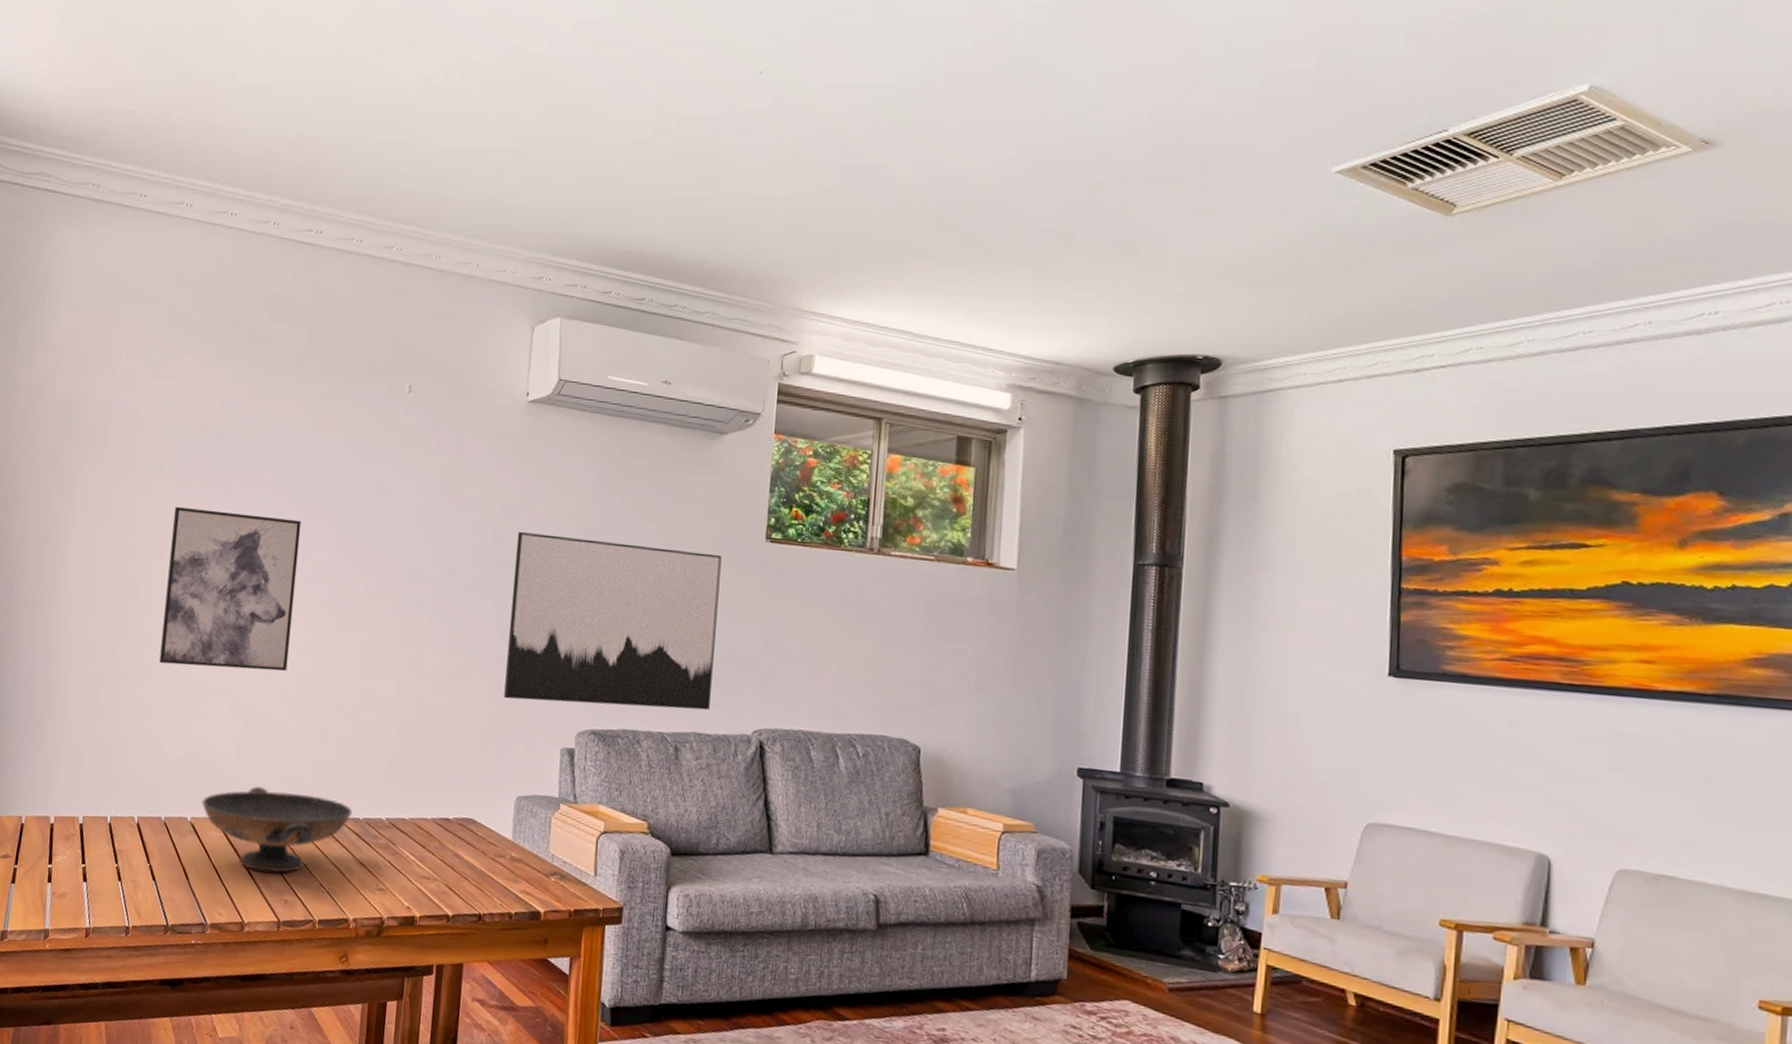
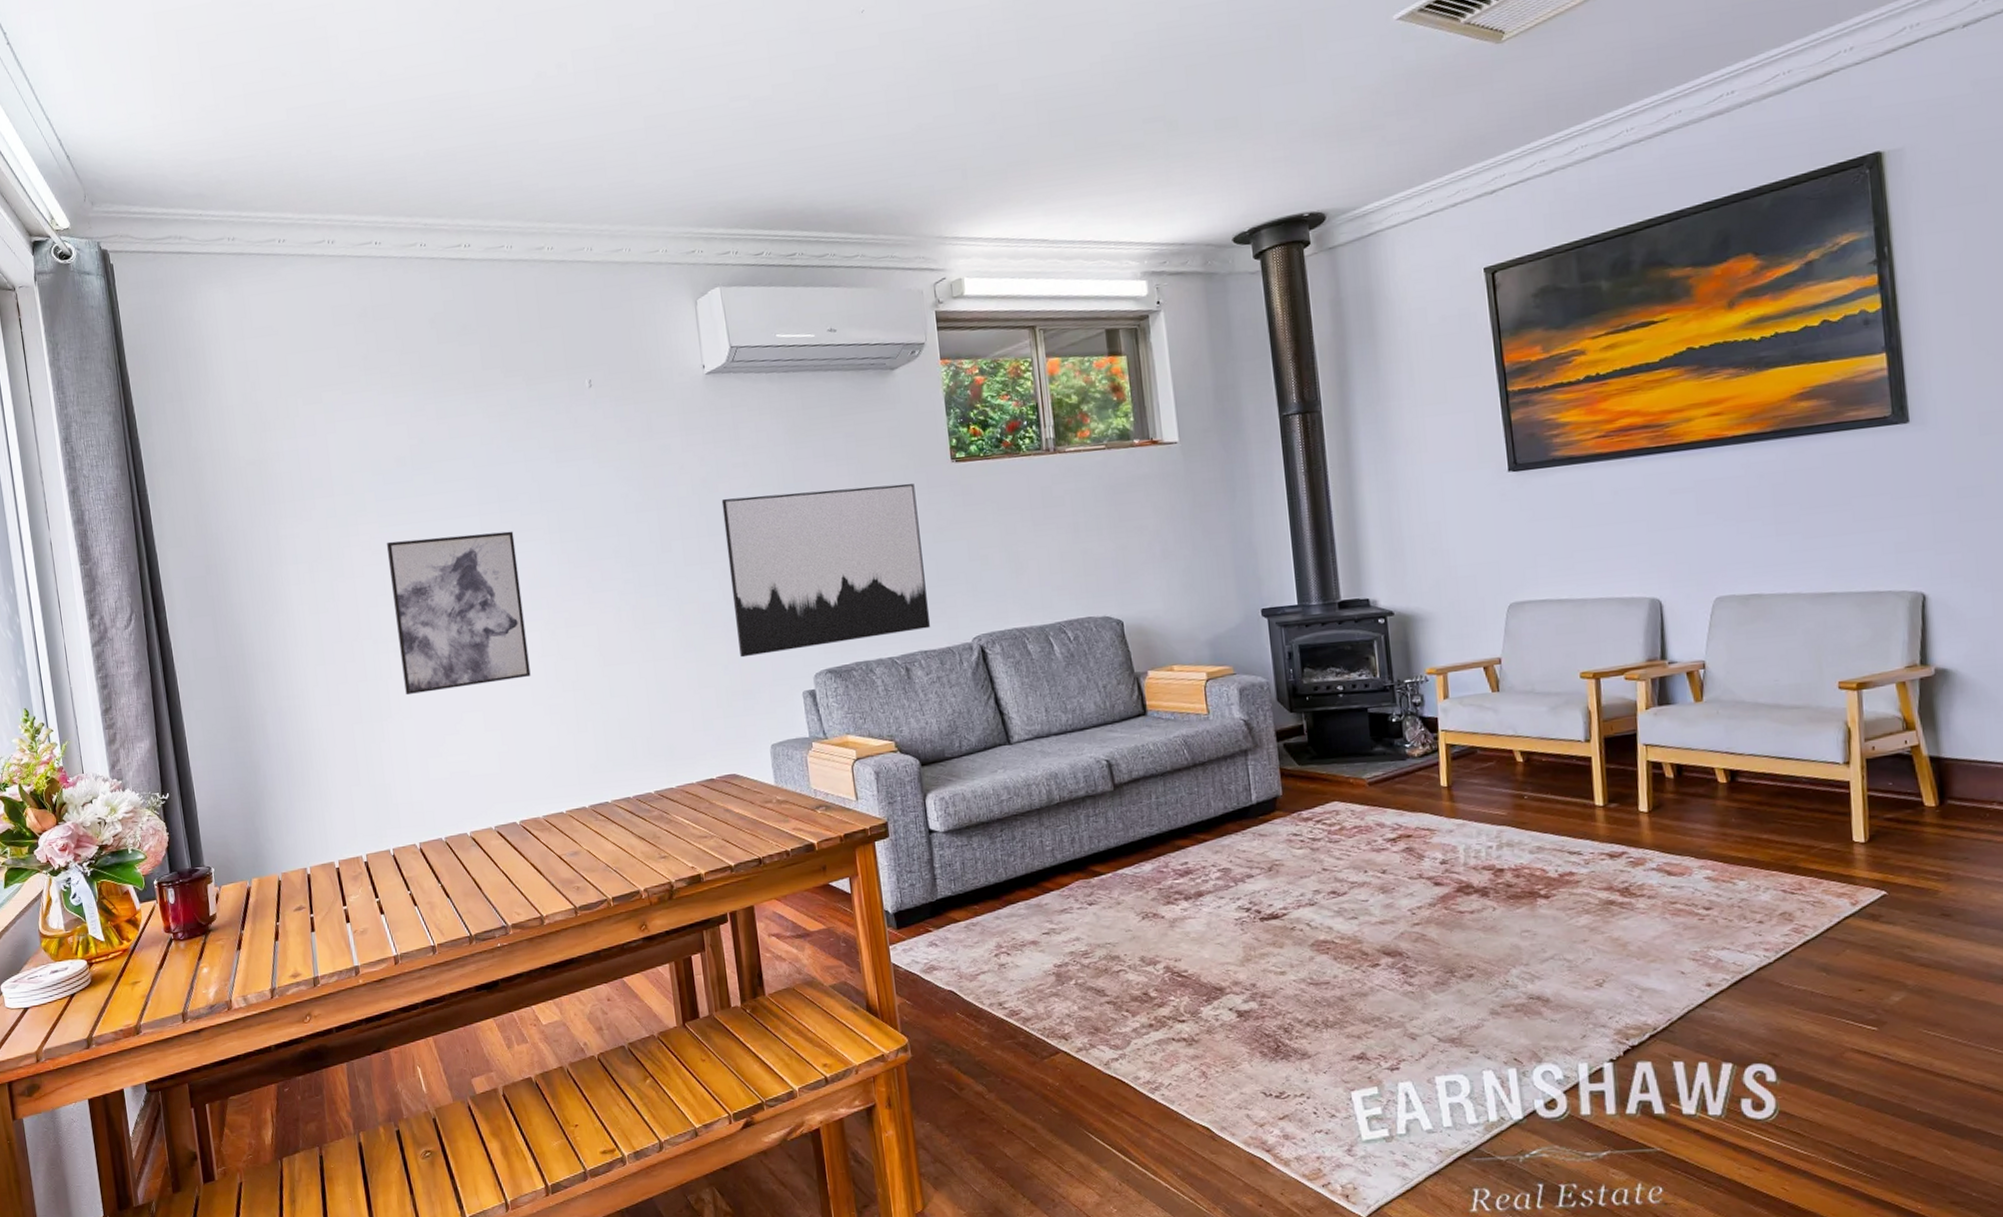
decorative bowl: present [202,786,353,873] -> none [477,785,623,867]

